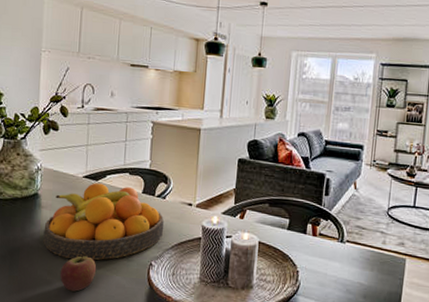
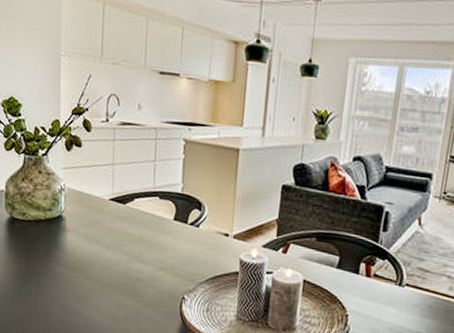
fruit bowl: present [43,183,164,261] -> none [69,206,198,291]
apple: present [59,252,97,292] -> none [87,281,126,322]

